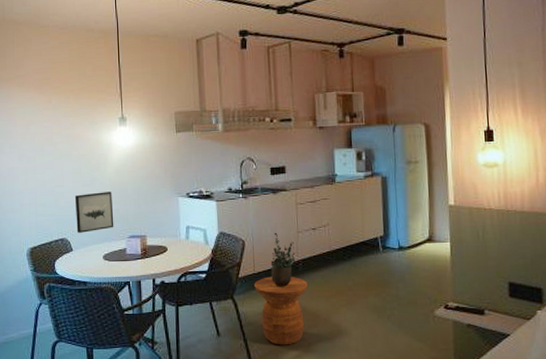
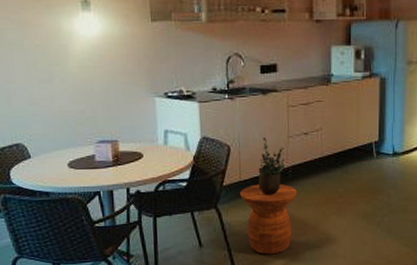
wall art: present [75,192,114,233] -> none [31,90,80,137]

